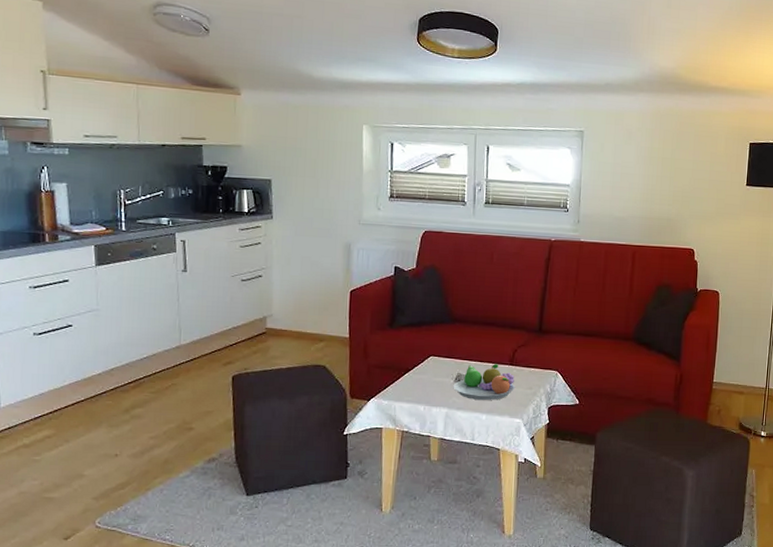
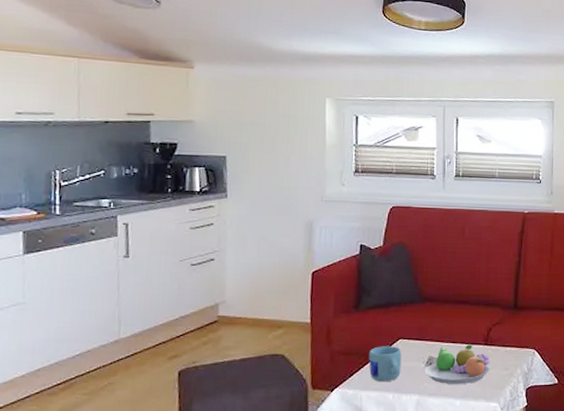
mug: none [402,362,433,395] -> present [369,346,402,382]

